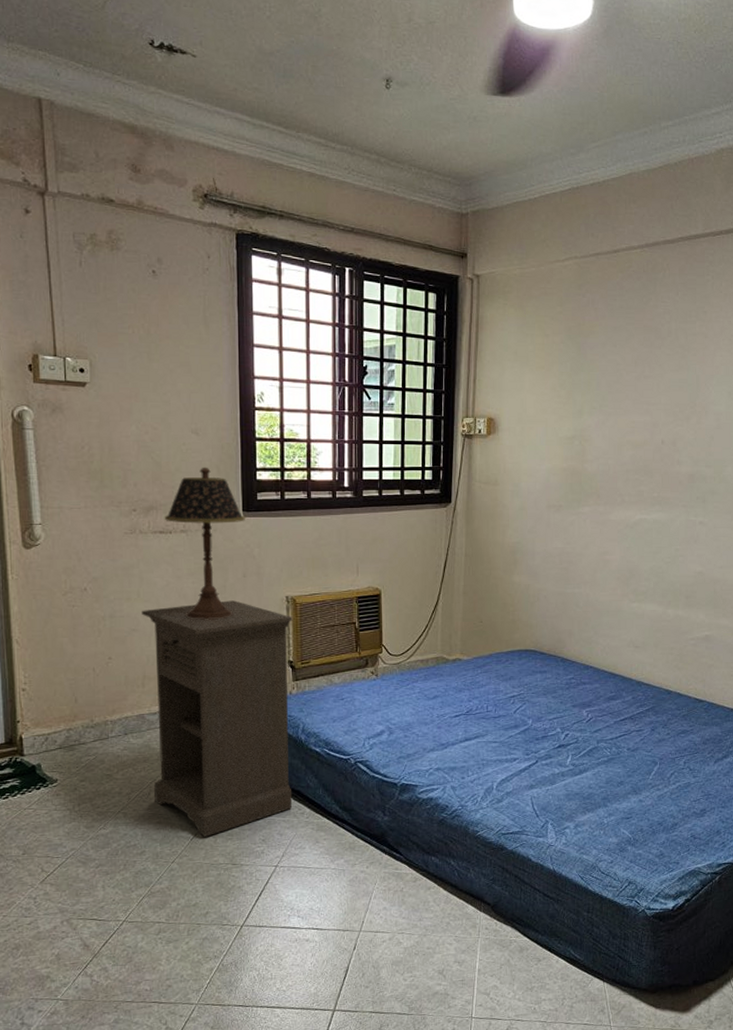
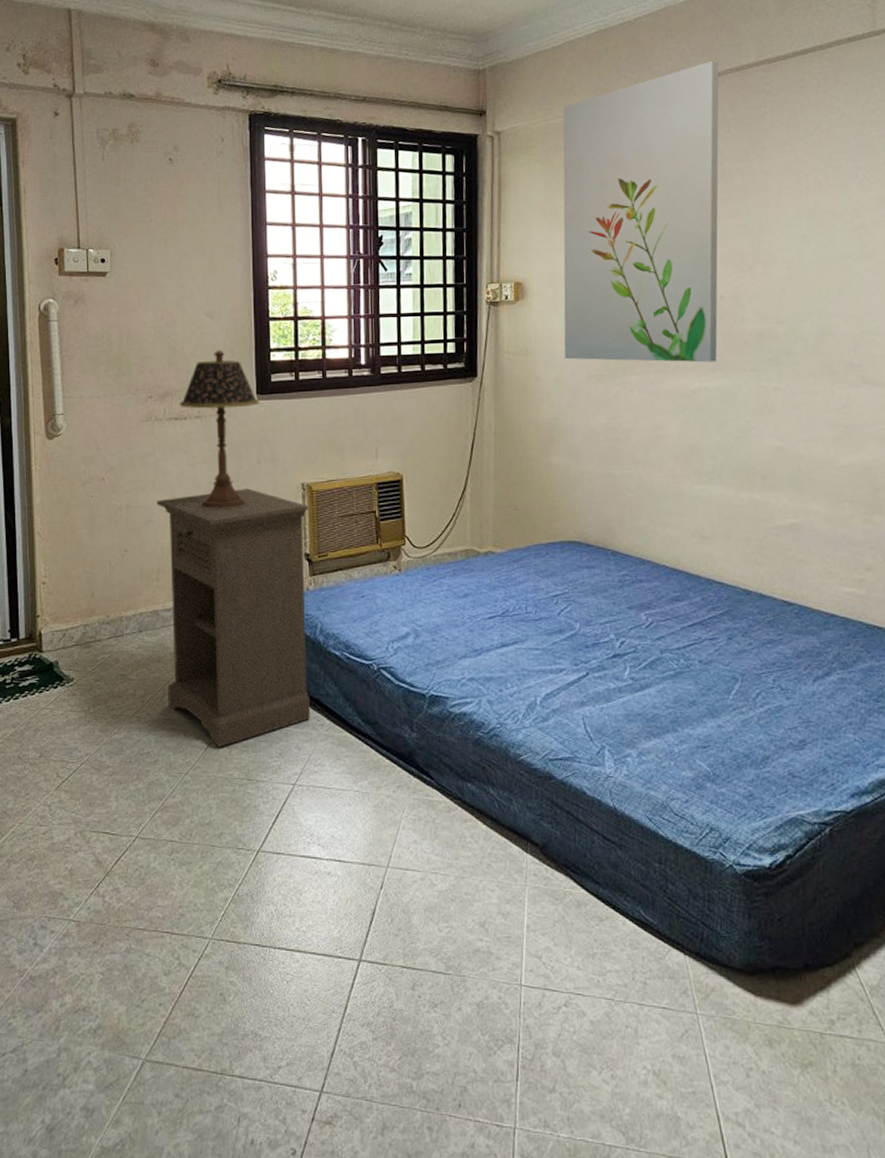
wall art: none [528,228,672,498] -> present [563,60,719,363]

